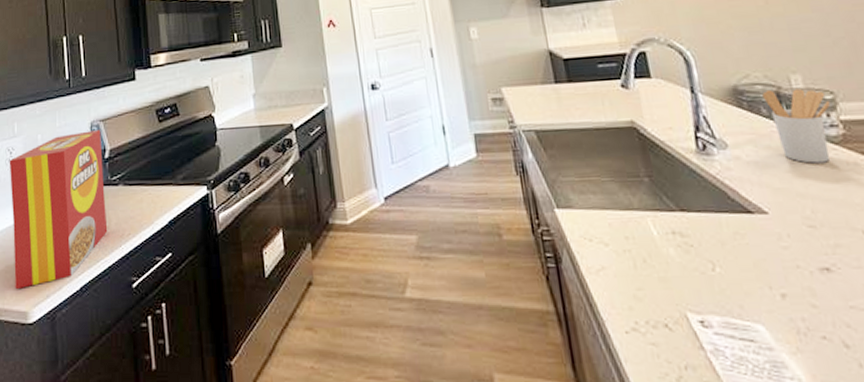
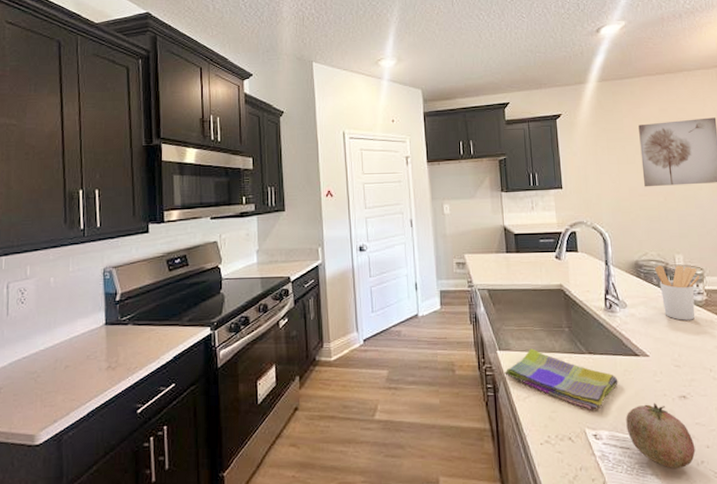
cereal box: present [9,129,108,290] -> none [20,274,116,416]
dish towel: none [567,205,727,287] -> present [504,348,618,410]
fruit: none [743,277,855,372] -> present [626,402,696,469]

